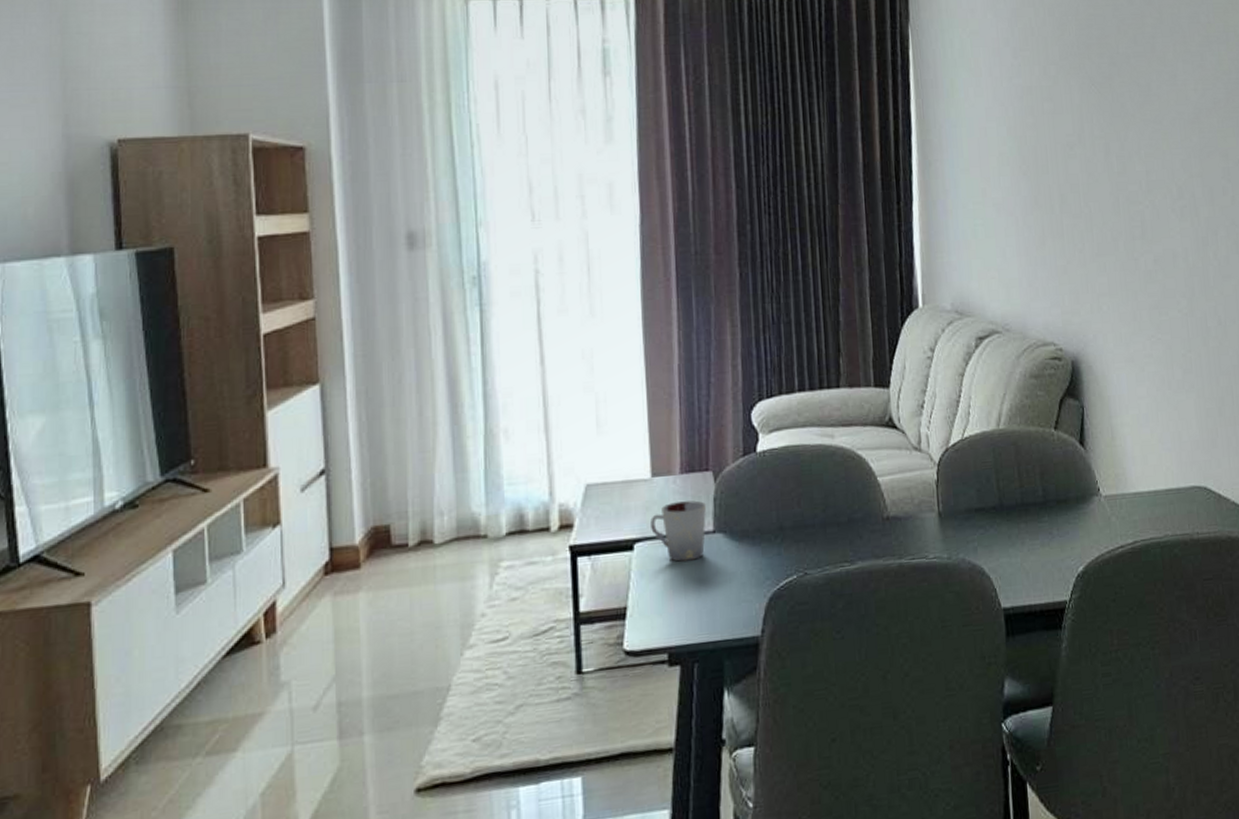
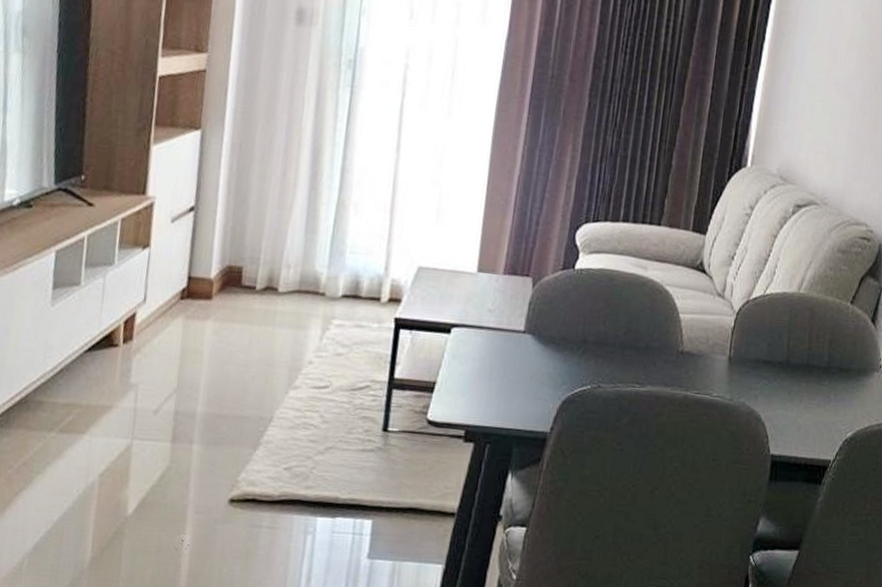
cup: present [651,500,707,562] -> none [469,298,522,354]

